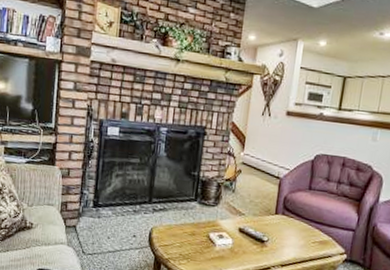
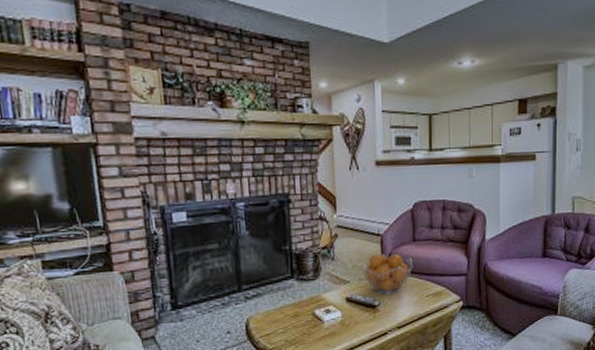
fruit basket: none [257,194,306,234] -> present [361,254,413,295]

